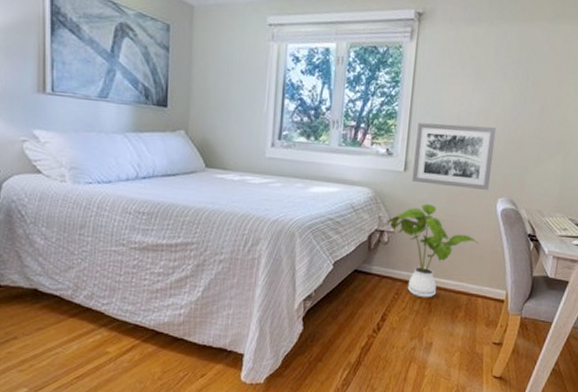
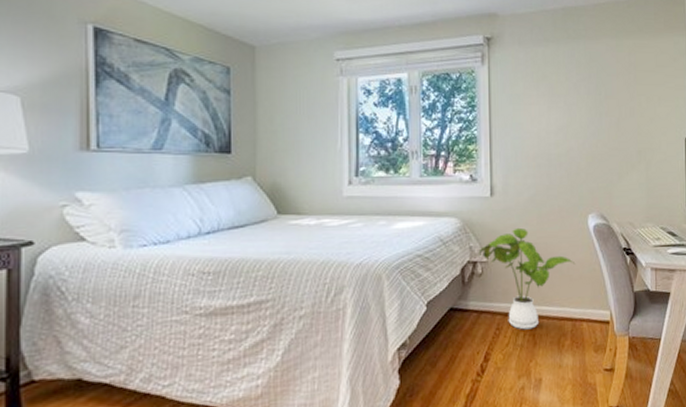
wall art: present [412,123,497,191] -> none [499,144,578,208]

